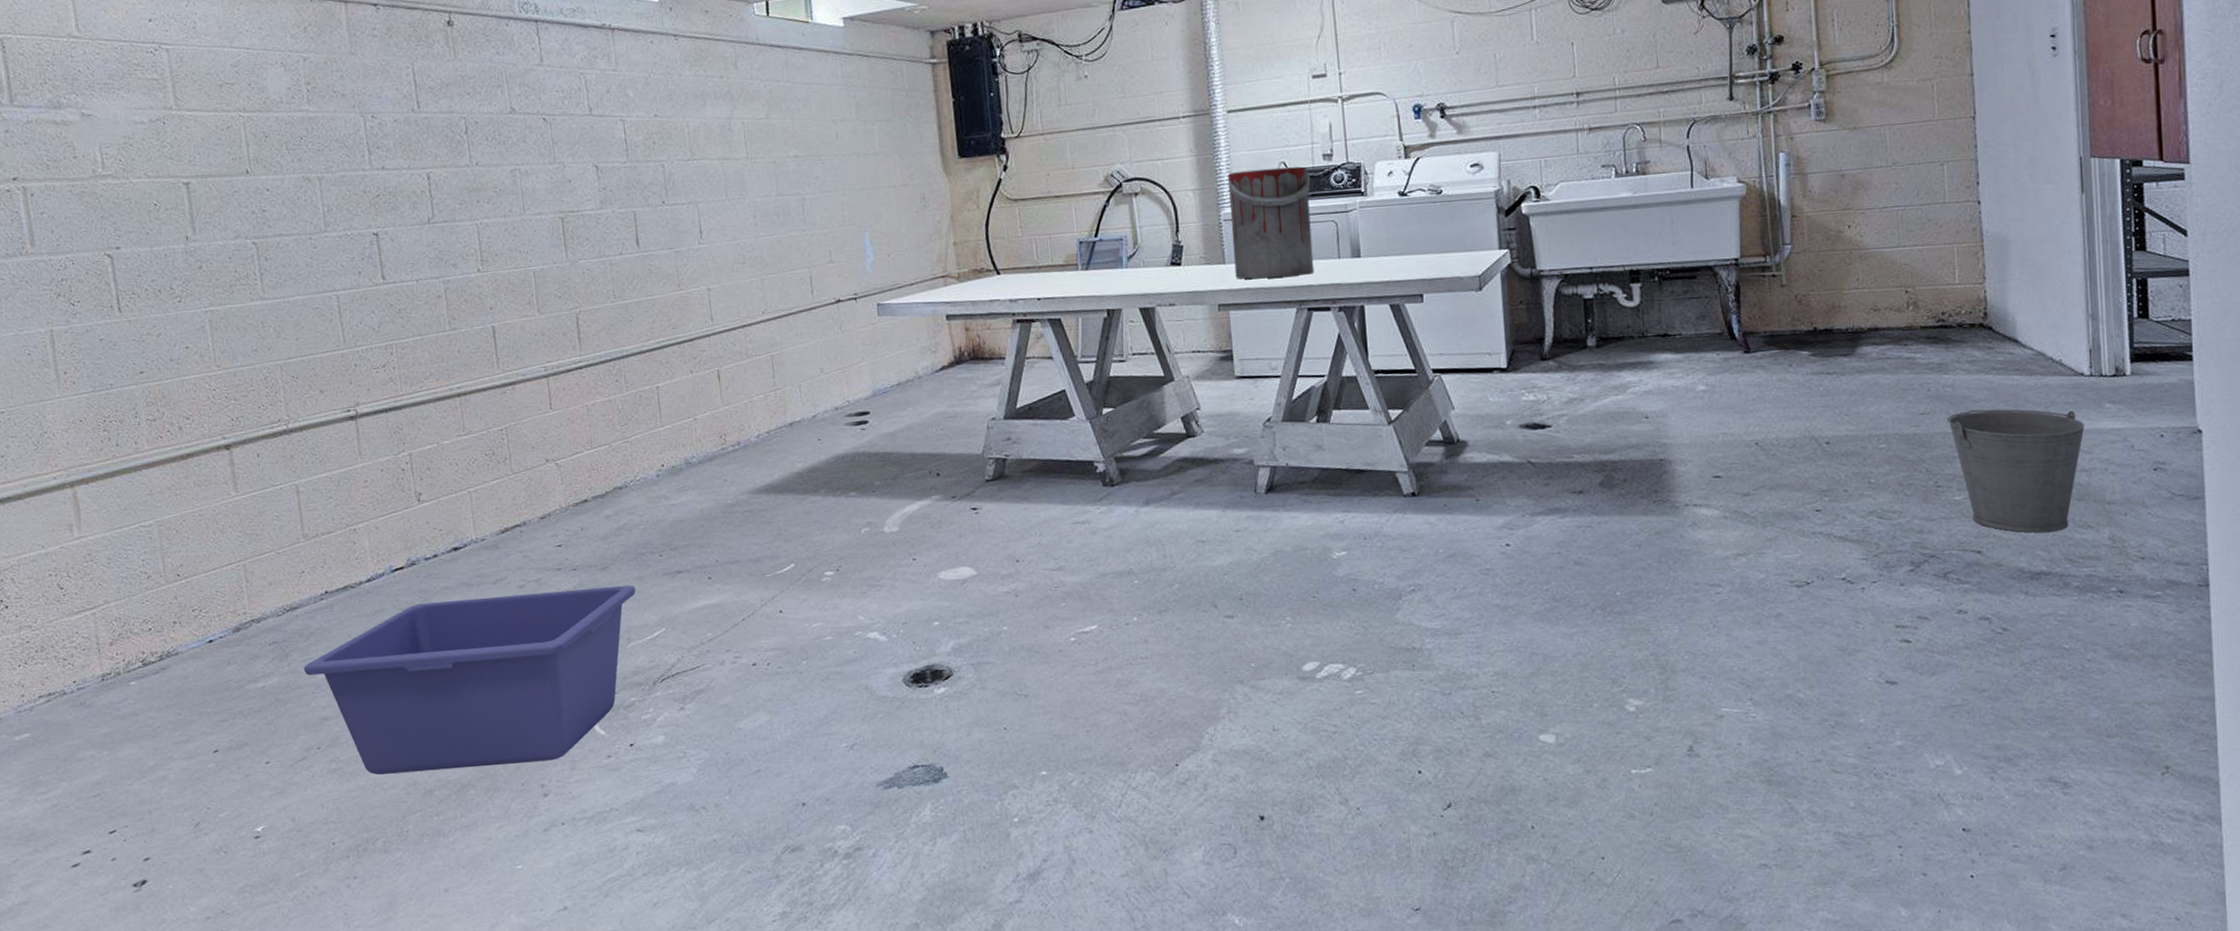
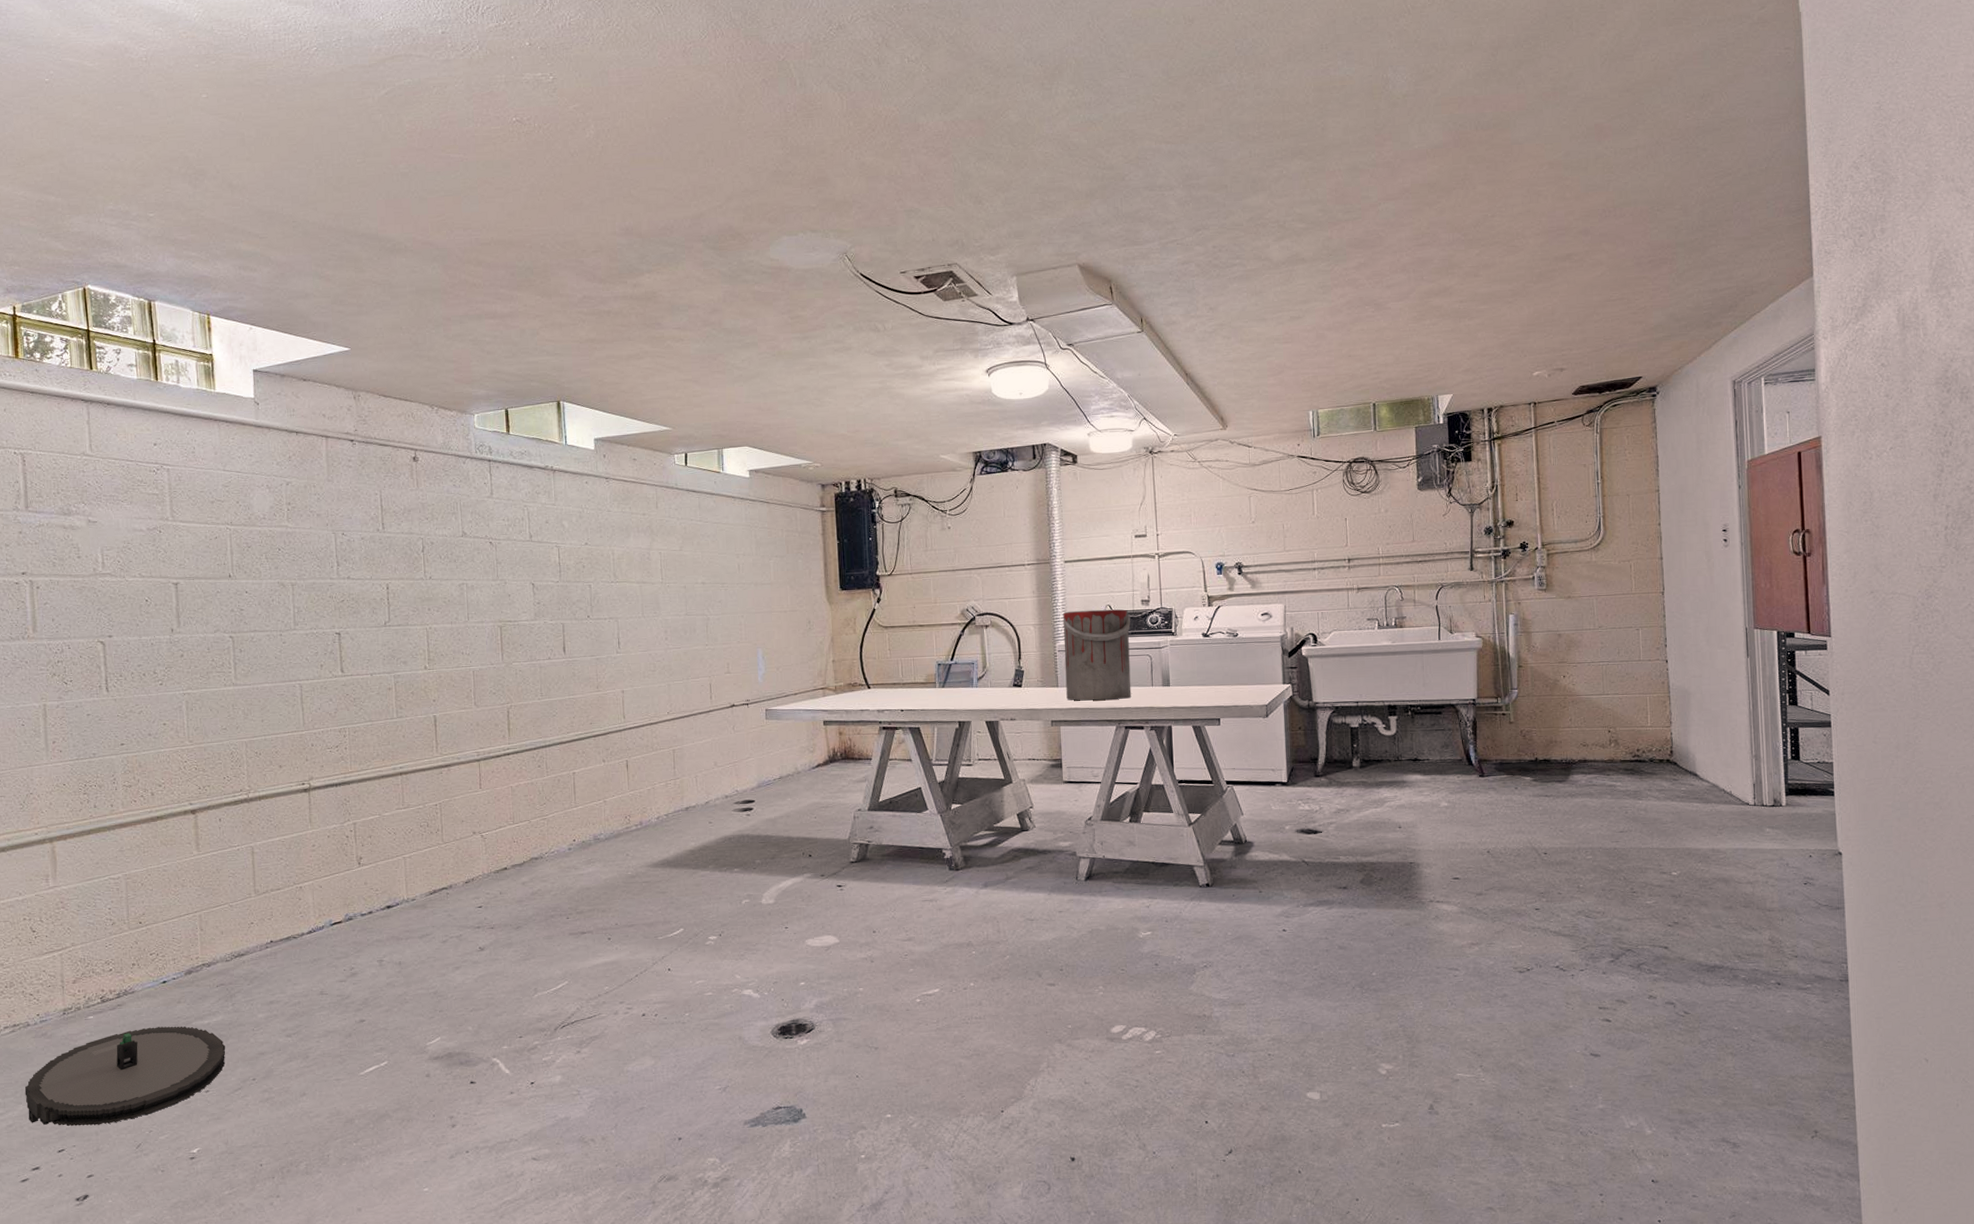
robot vacuum: none [66,690,286,805] -> present [24,1026,226,1127]
storage bin: present [303,585,636,775] -> none [246,942,544,1104]
bucket: present [1946,409,2085,533] -> none [1640,829,1750,933]

